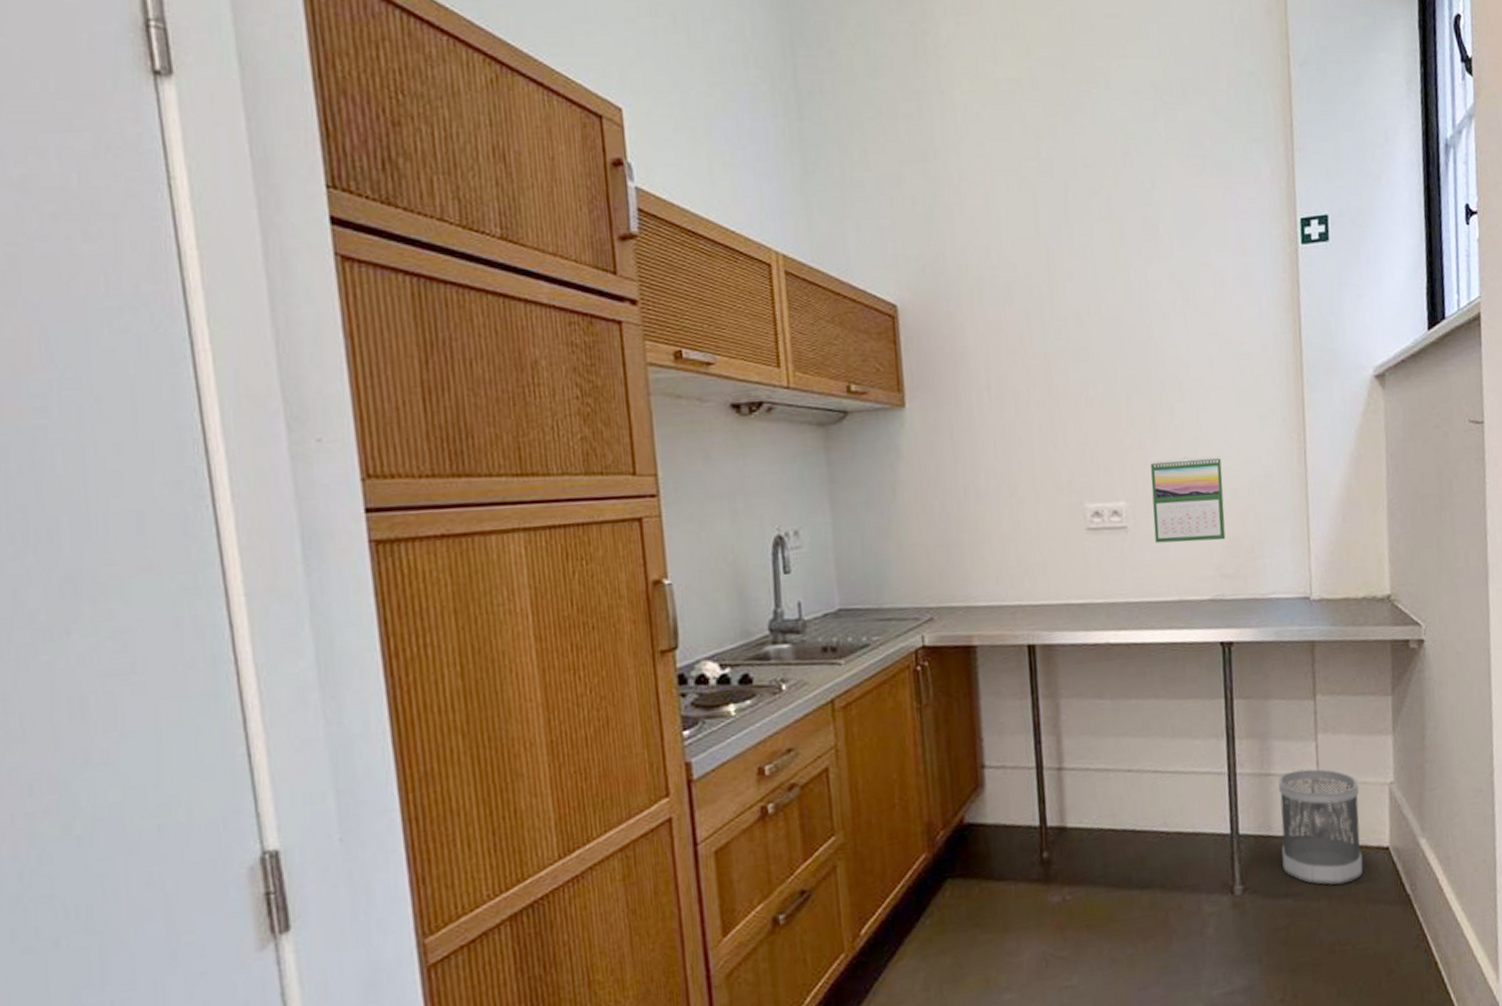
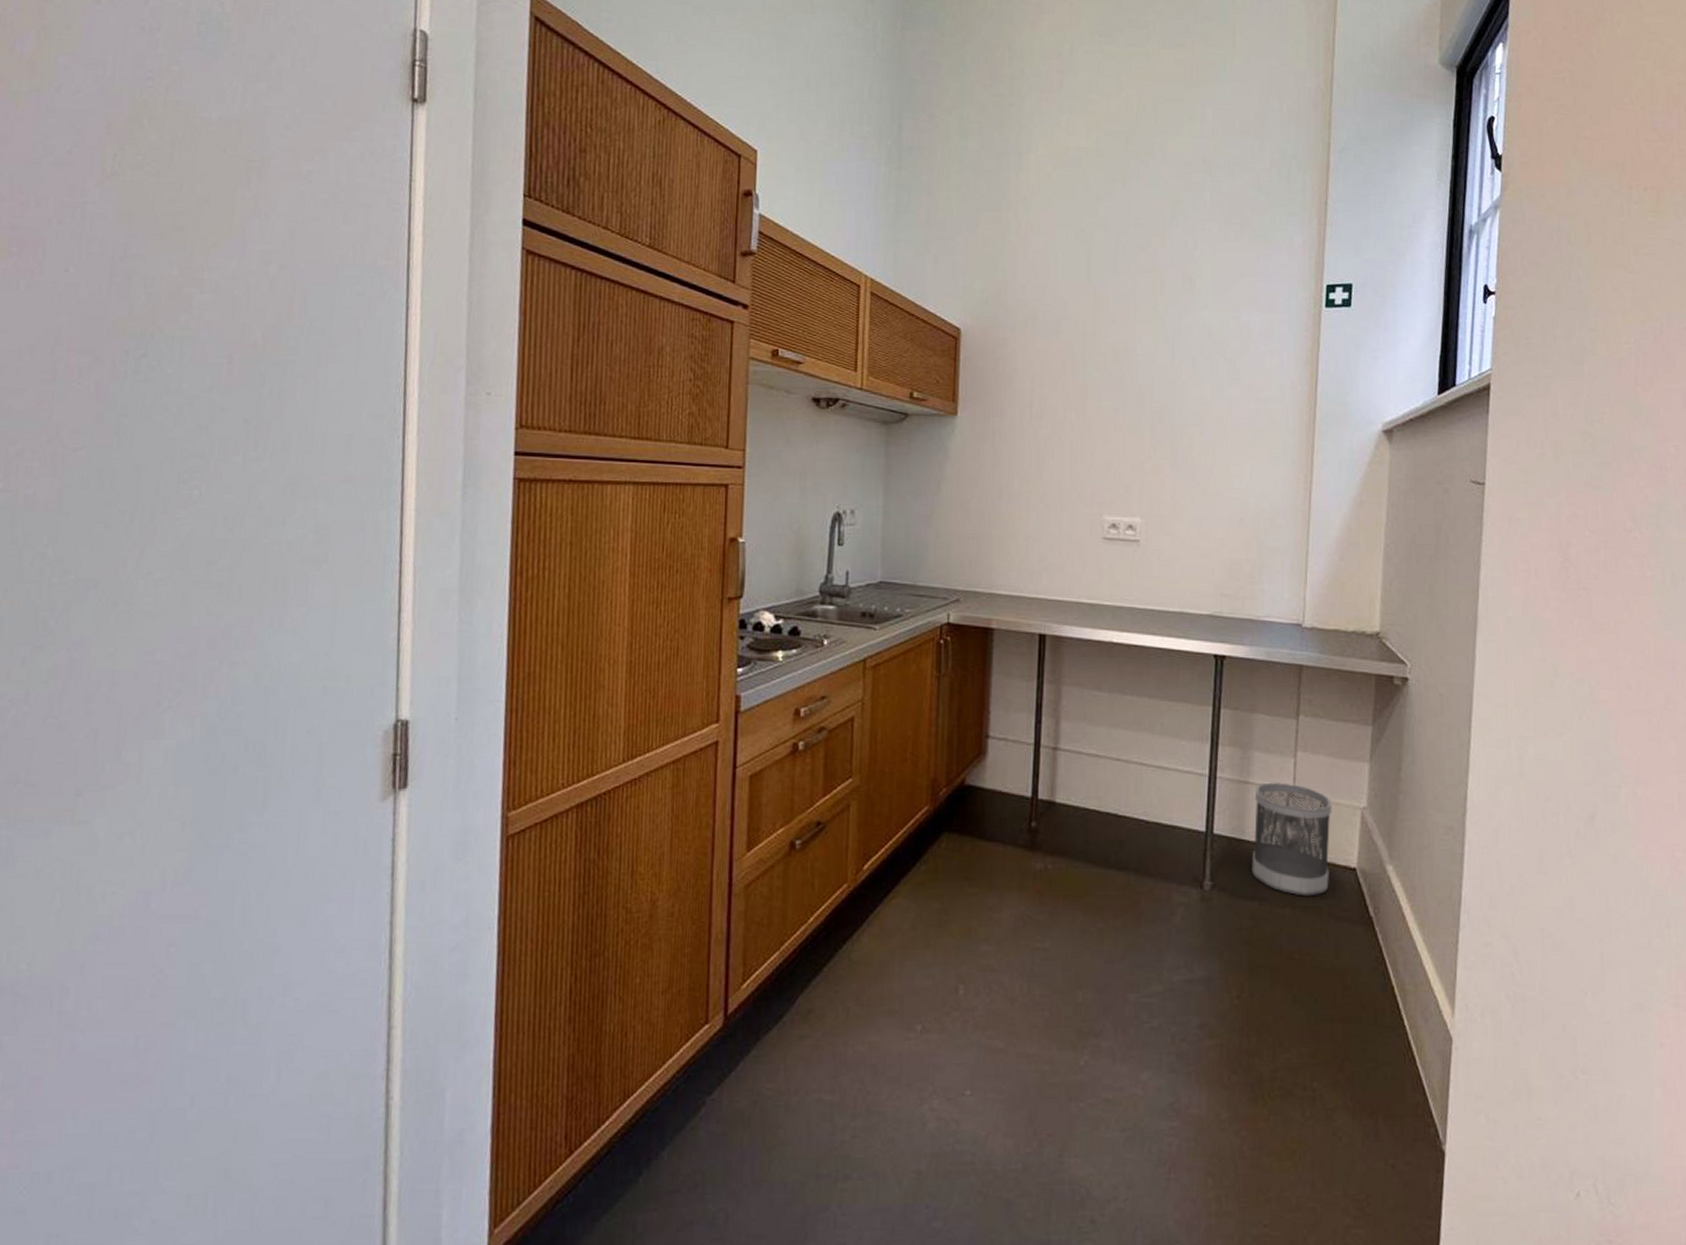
calendar: present [1150,456,1226,543] -> none [1164,485,1231,563]

